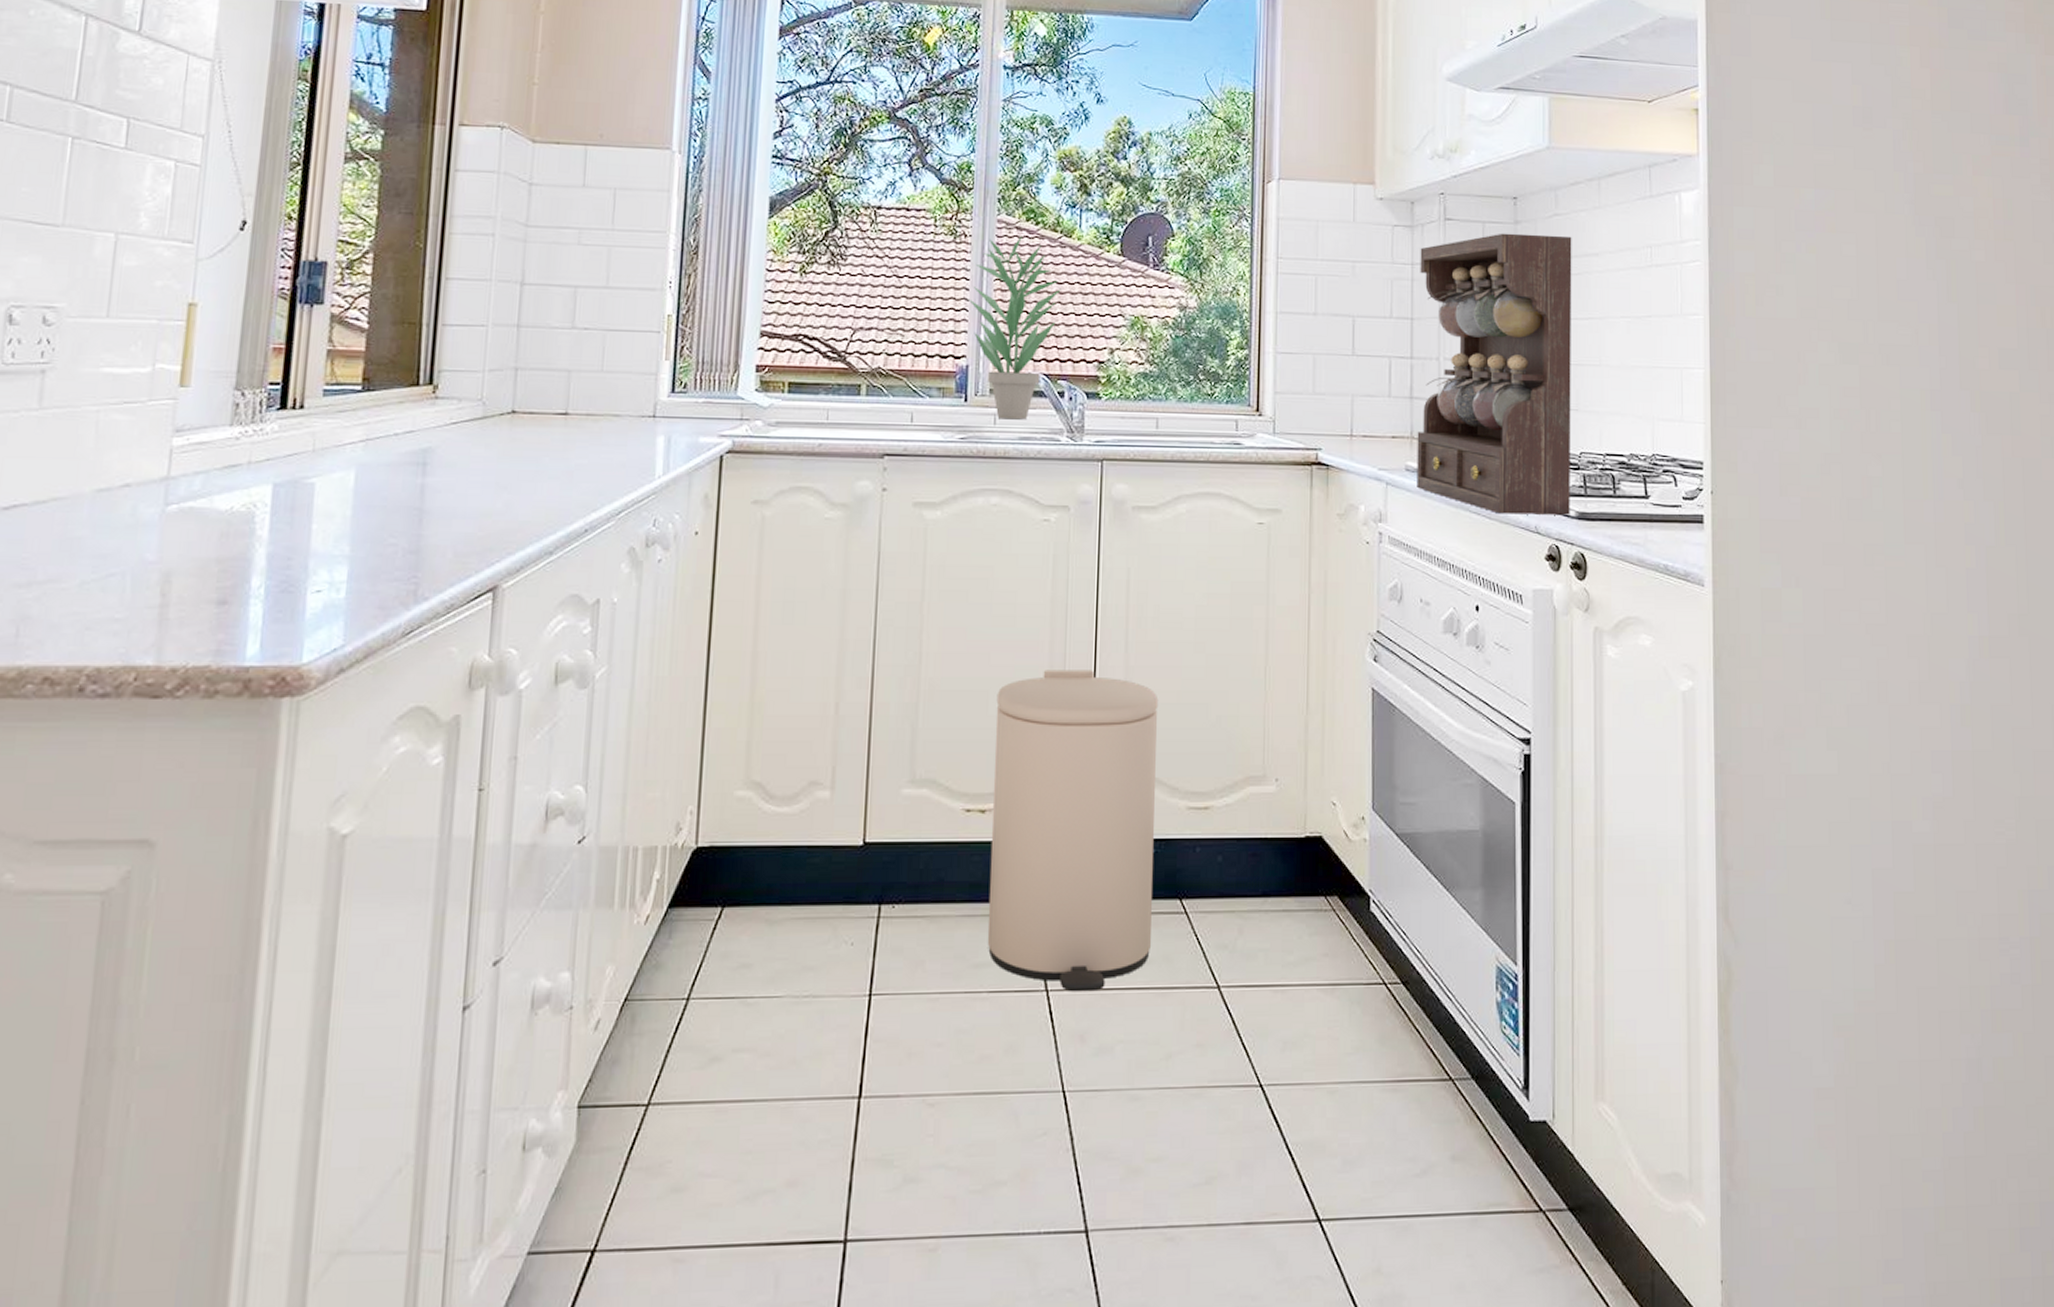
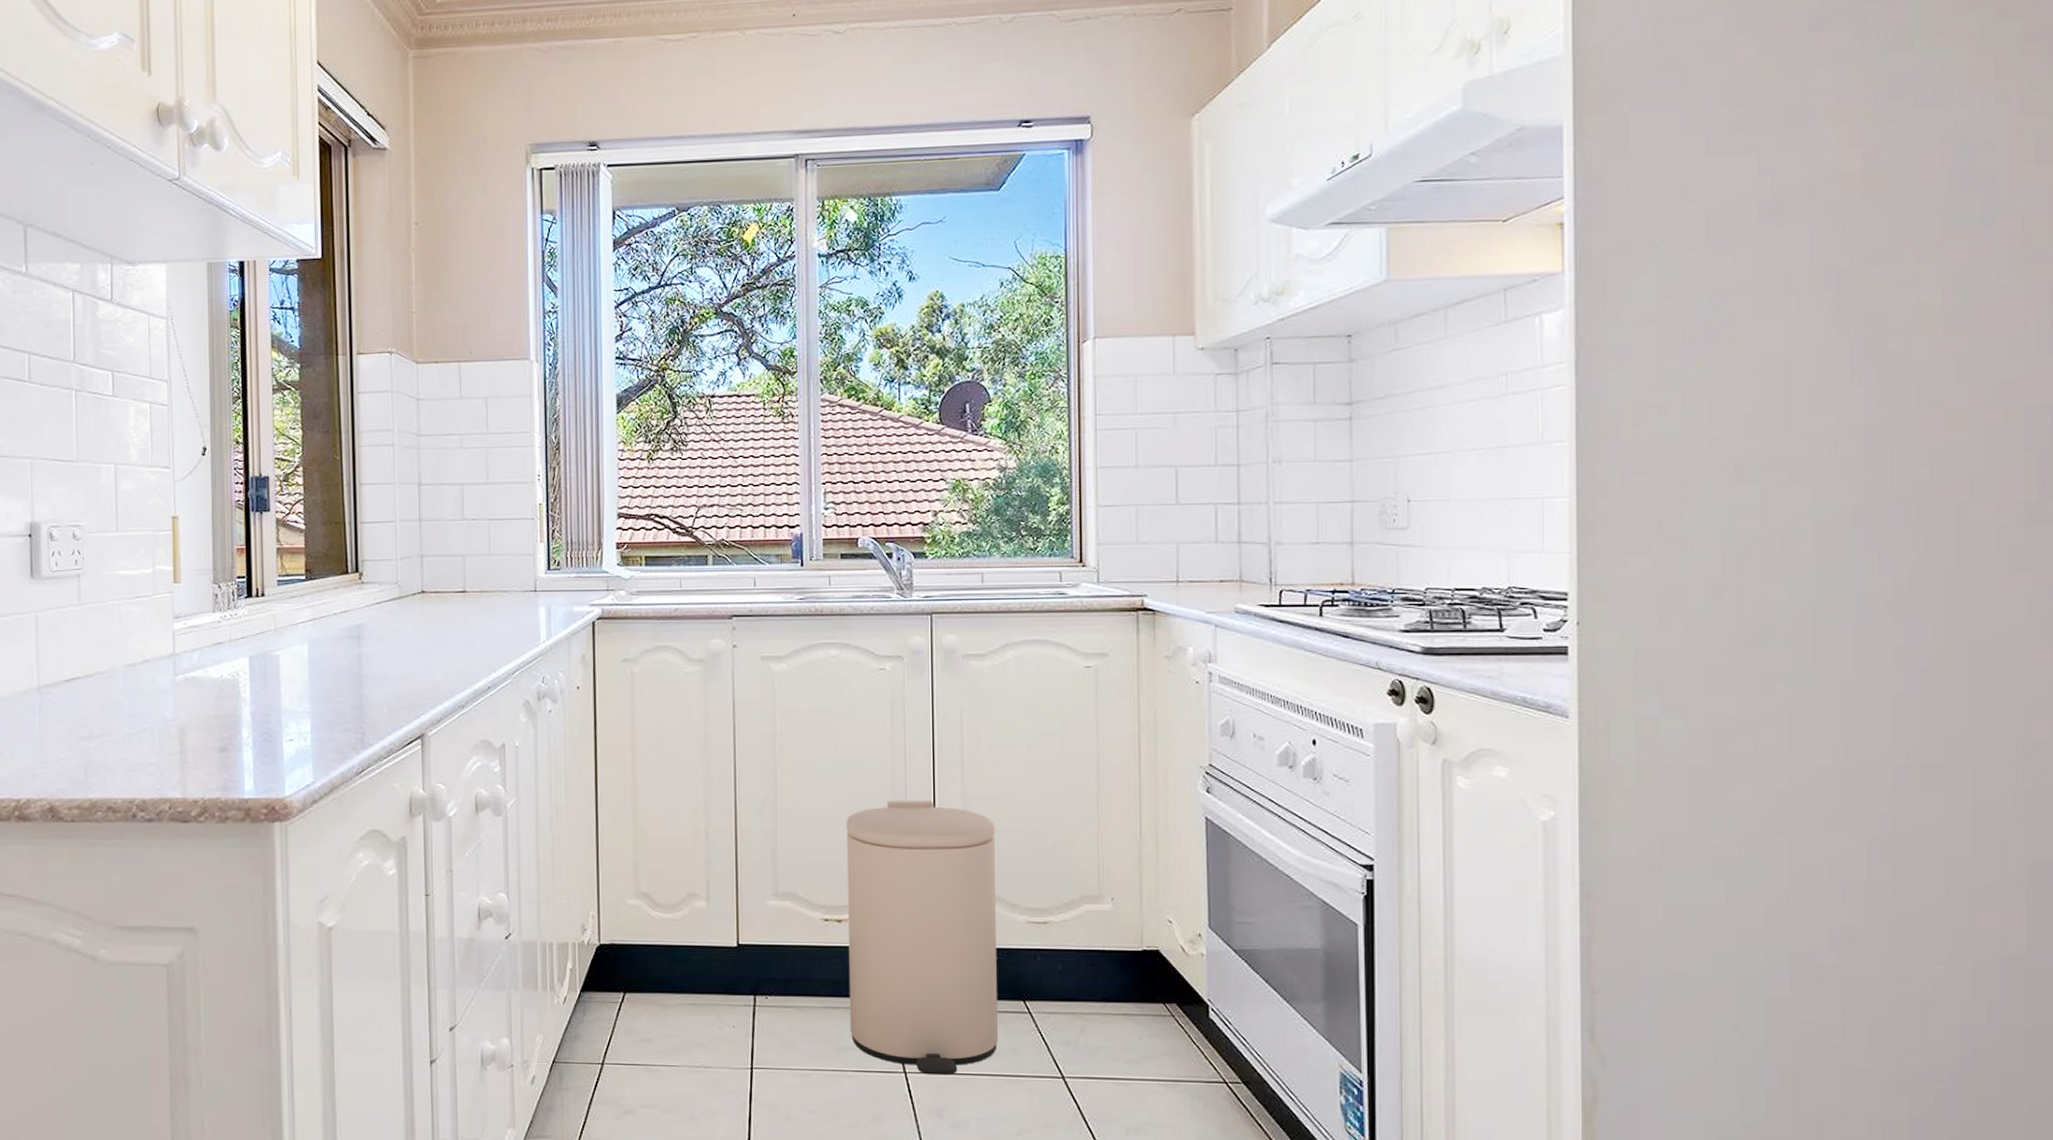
potted plant: present [968,236,1063,420] -> none [798,412,886,580]
spice rack: present [1417,233,1572,515] -> none [1245,370,1415,651]

